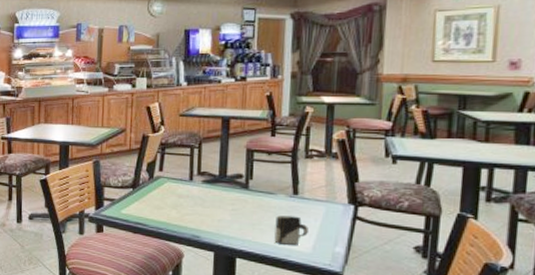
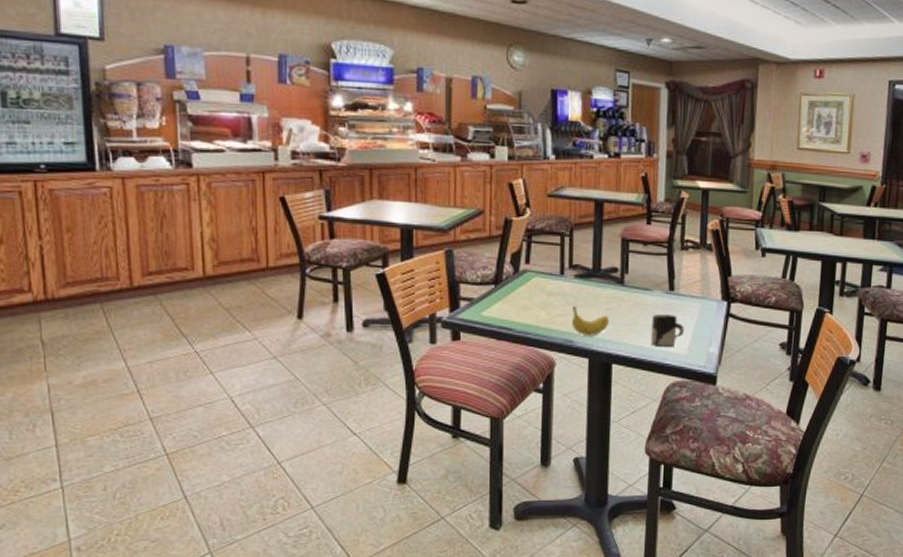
fruit: none [199,207,234,233] -> present [571,306,609,336]

